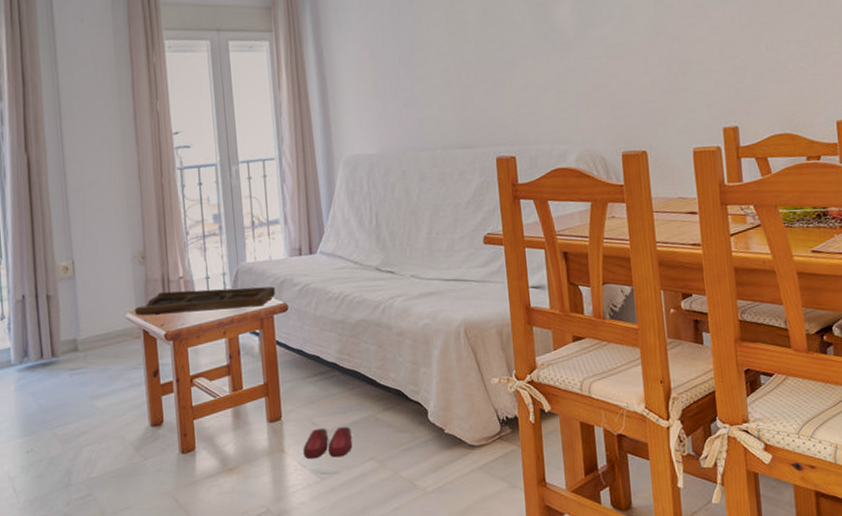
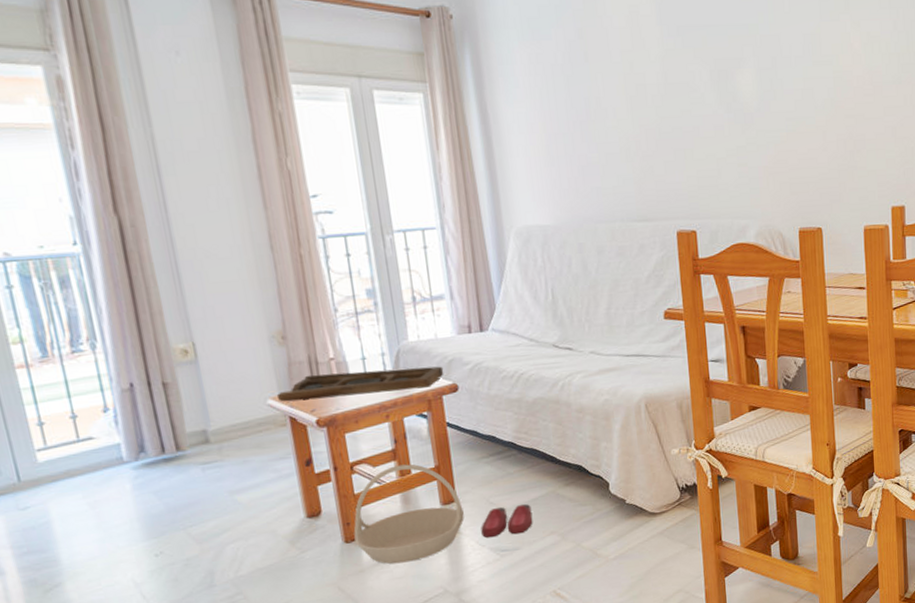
basket: none [189,379,288,478] -> present [353,464,465,564]

